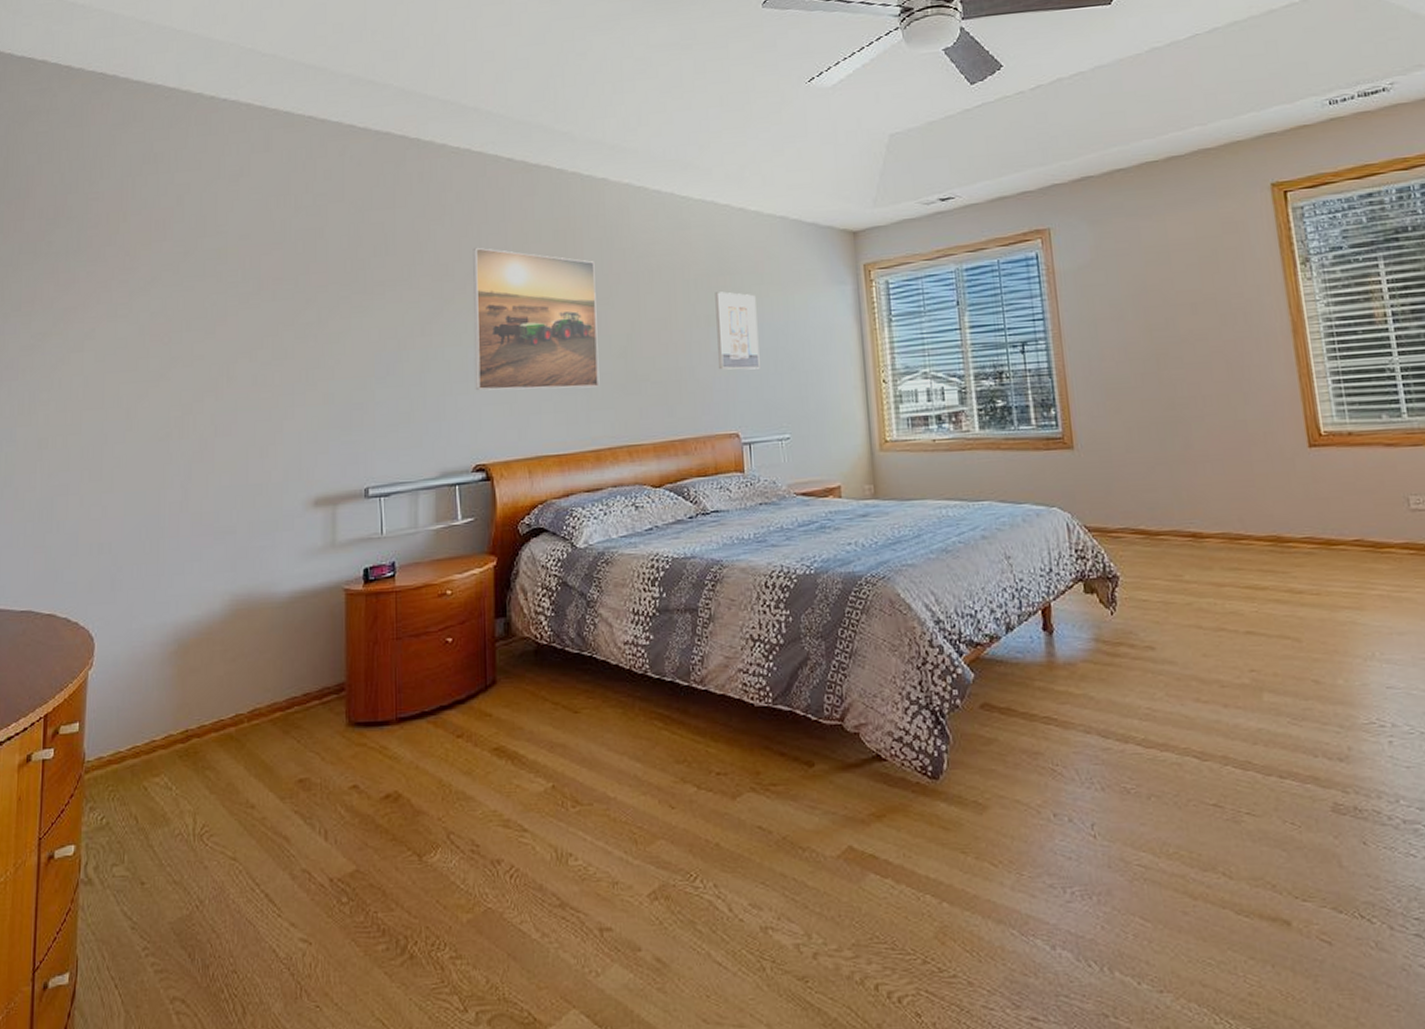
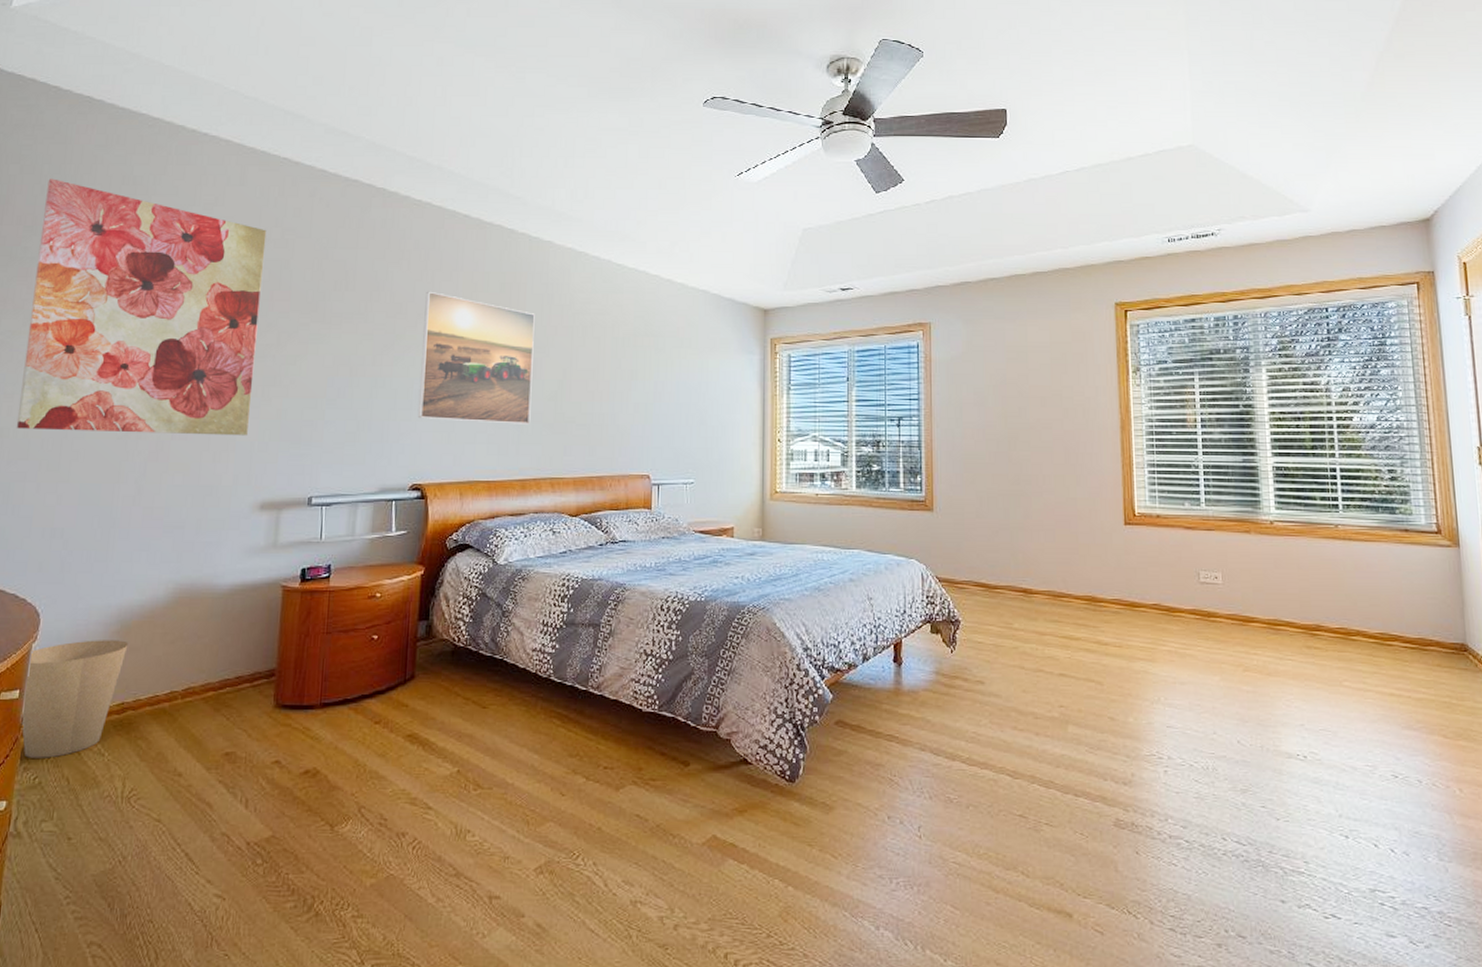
wall art: none [54,165,297,438] -> present [16,178,267,436]
trash can: none [82,661,188,797] -> present [20,640,128,758]
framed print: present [715,291,760,370] -> none [638,351,675,421]

